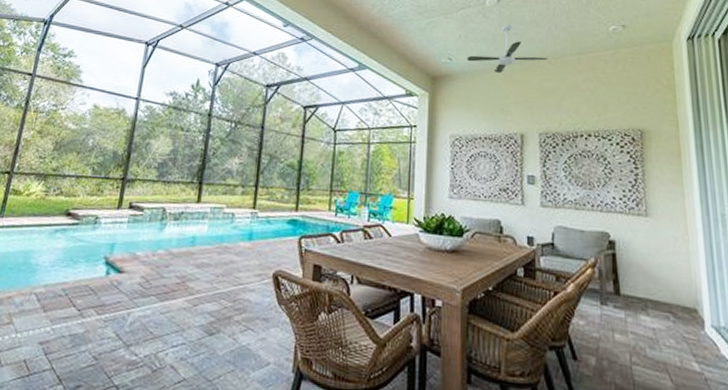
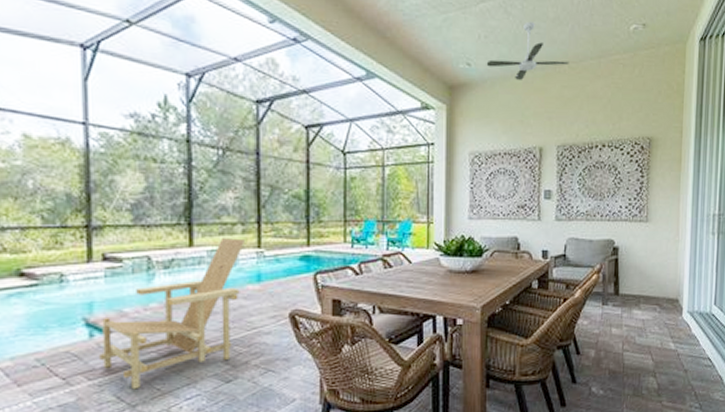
lounge chair: none [110,197,244,330] -> present [99,238,246,390]

